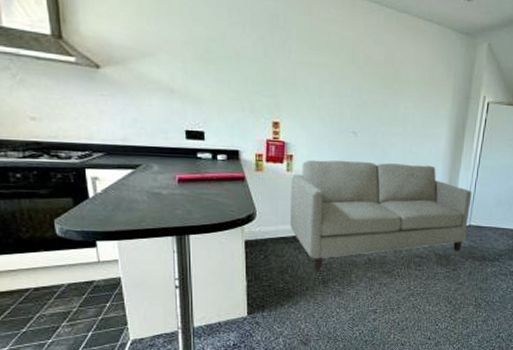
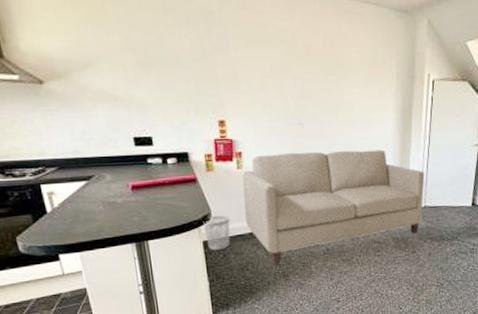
wastebasket: none [247,215,274,251] -> present [203,215,230,250]

